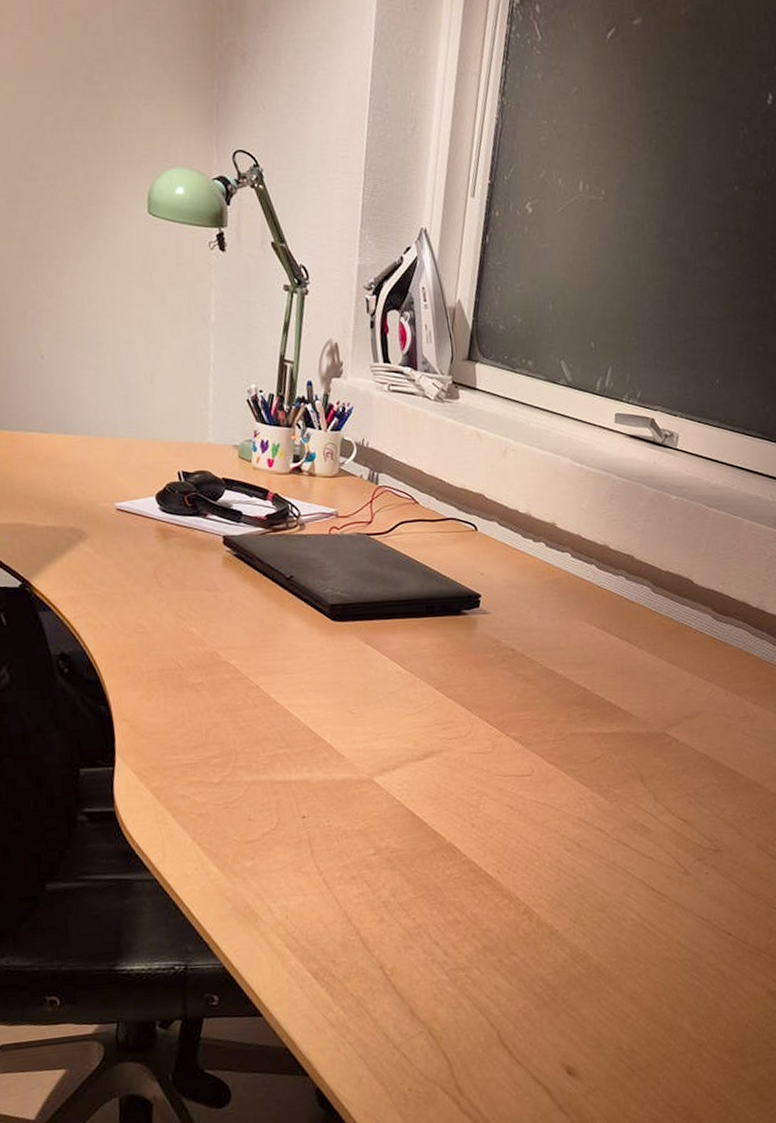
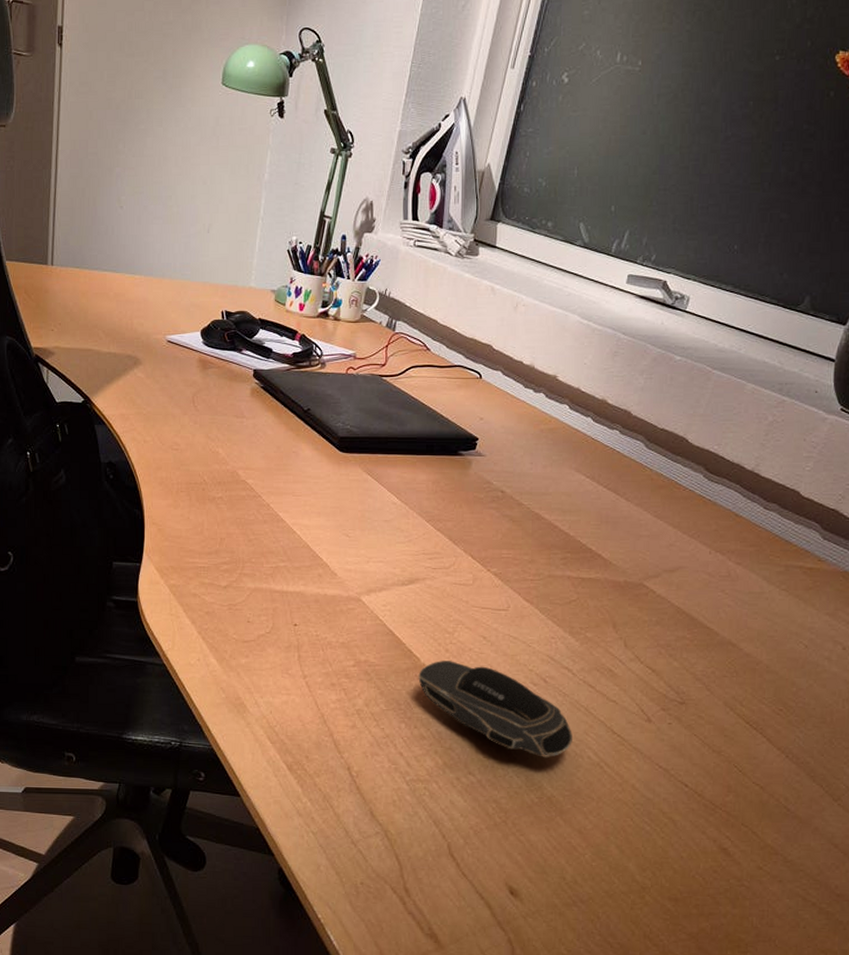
computer mouse: none [445,836,613,926] -> present [418,661,572,757]

